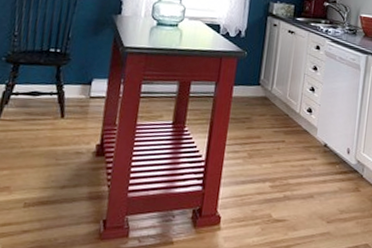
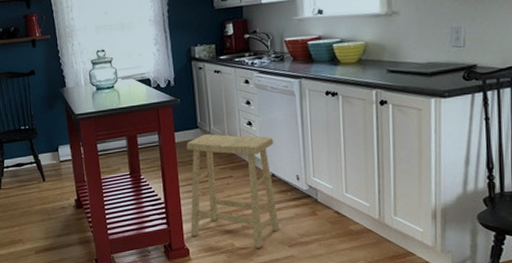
stool: none [226,93,333,222] -> present [186,134,280,248]

